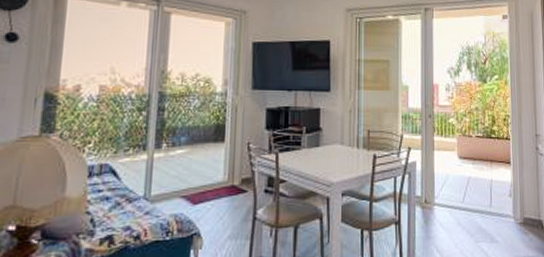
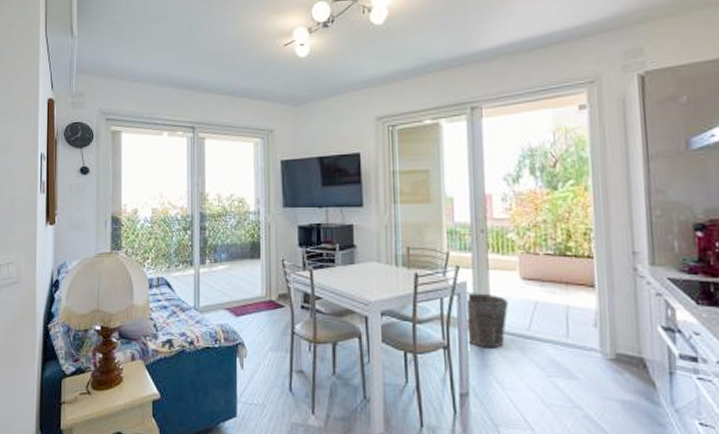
waste bin: none [415,171,449,221] -> present [466,293,509,349]

